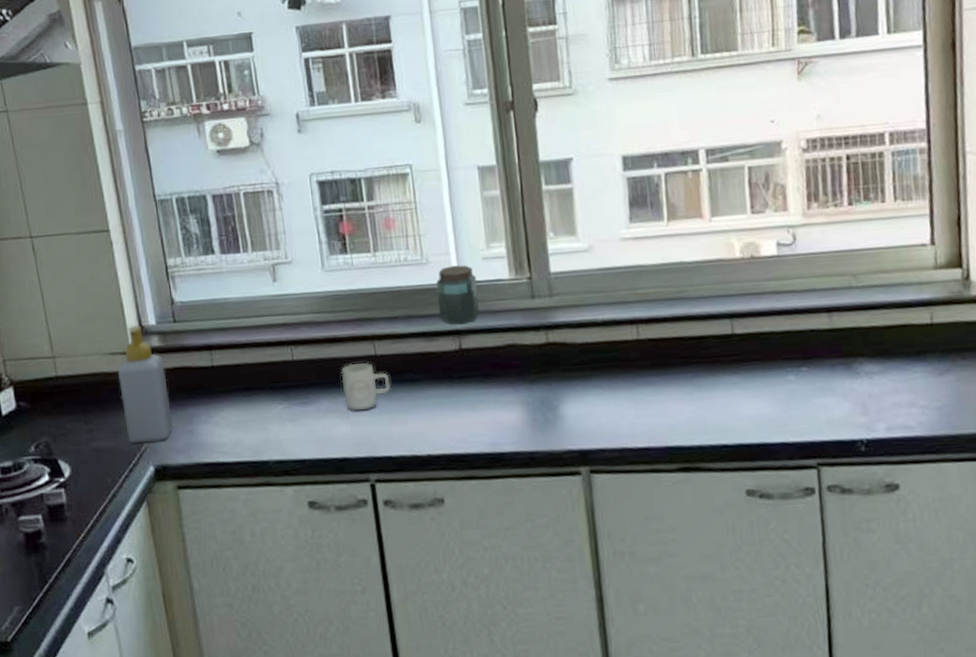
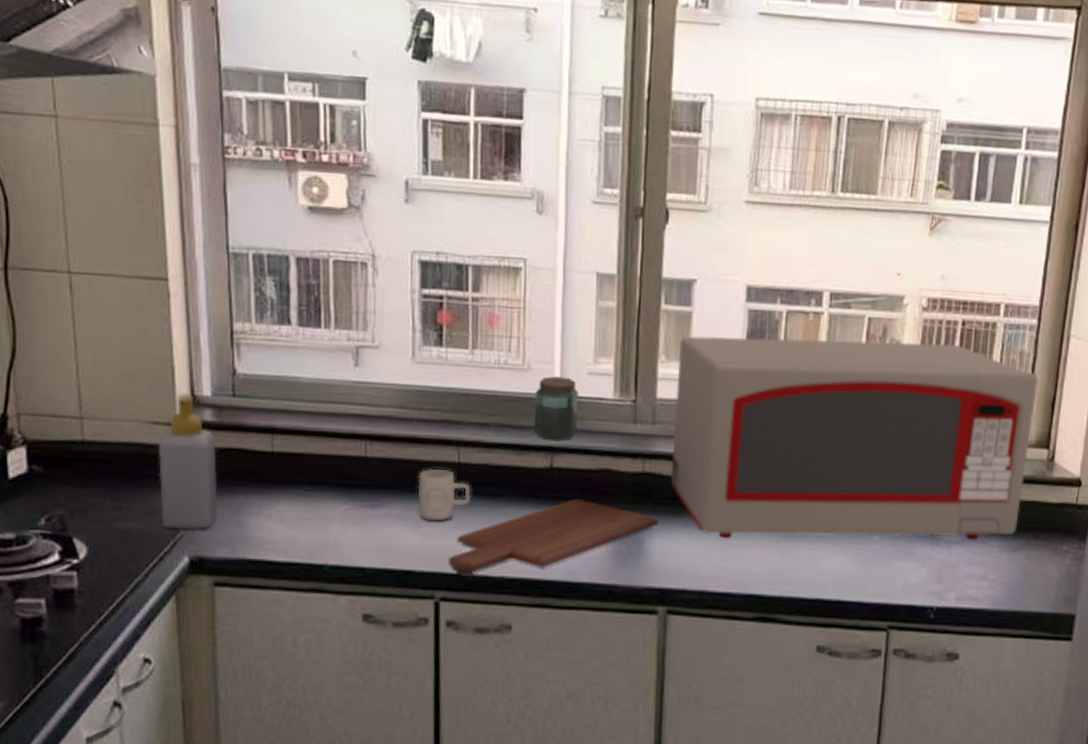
cutting board: none [377,374,569,455] -> present [448,498,658,573]
microwave: none [565,179,941,396] -> present [670,336,1038,539]

